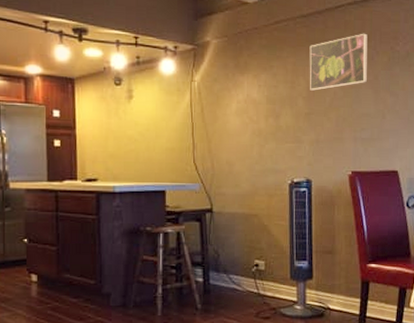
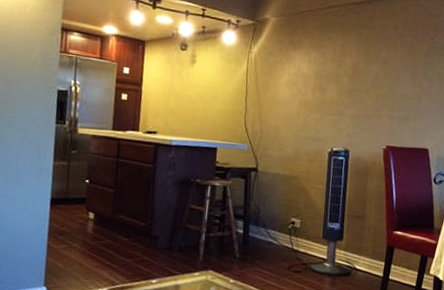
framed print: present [309,33,367,91] -> none [355,23,411,71]

